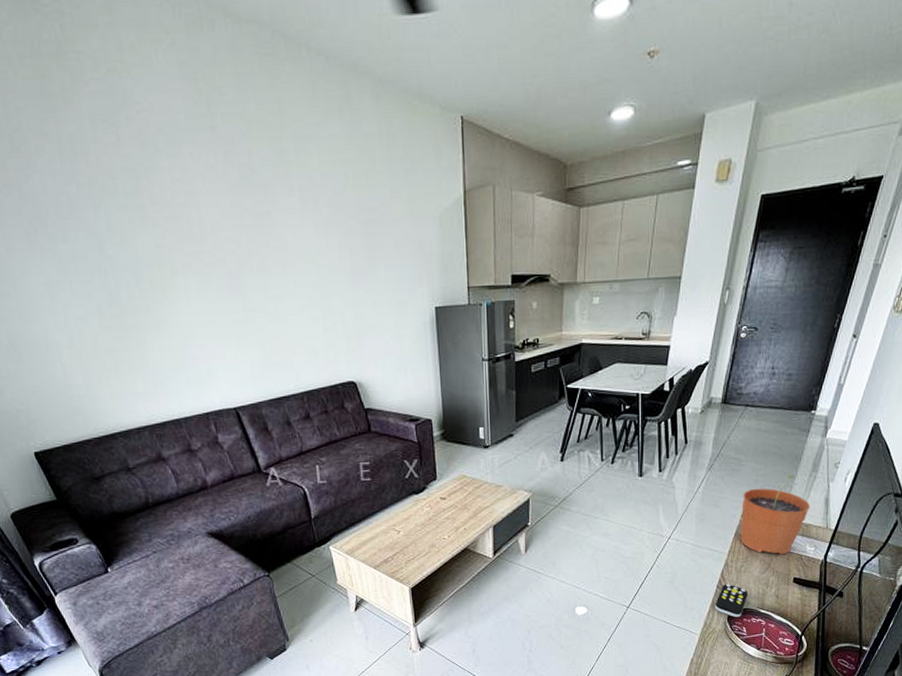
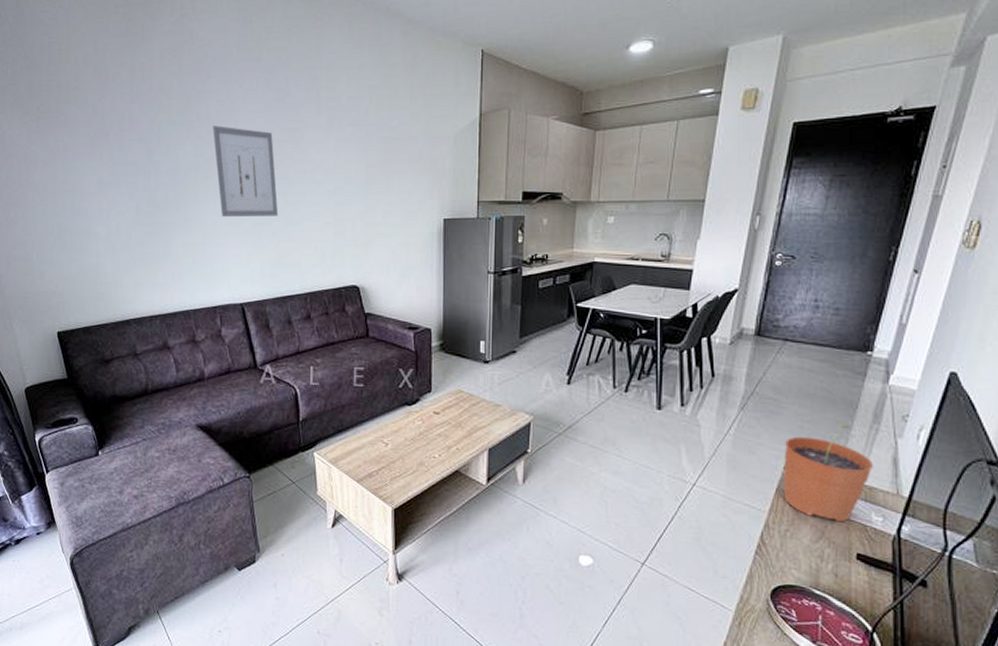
wall art: none [171,210,262,317] -> present [212,126,279,218]
remote control: present [715,584,749,618] -> none [753,550,797,596]

